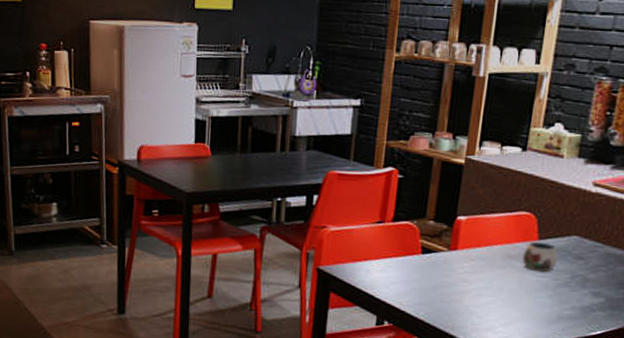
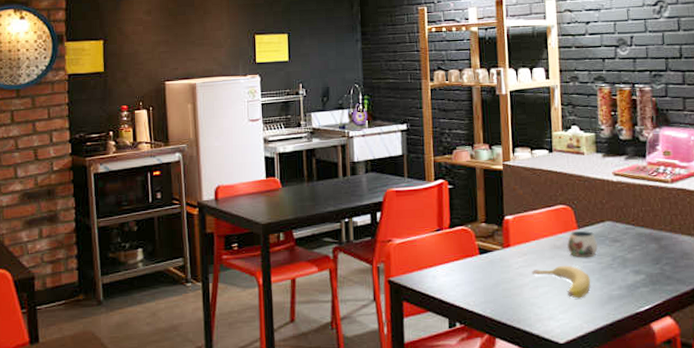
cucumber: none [476,276,542,313] -> present [532,265,591,298]

